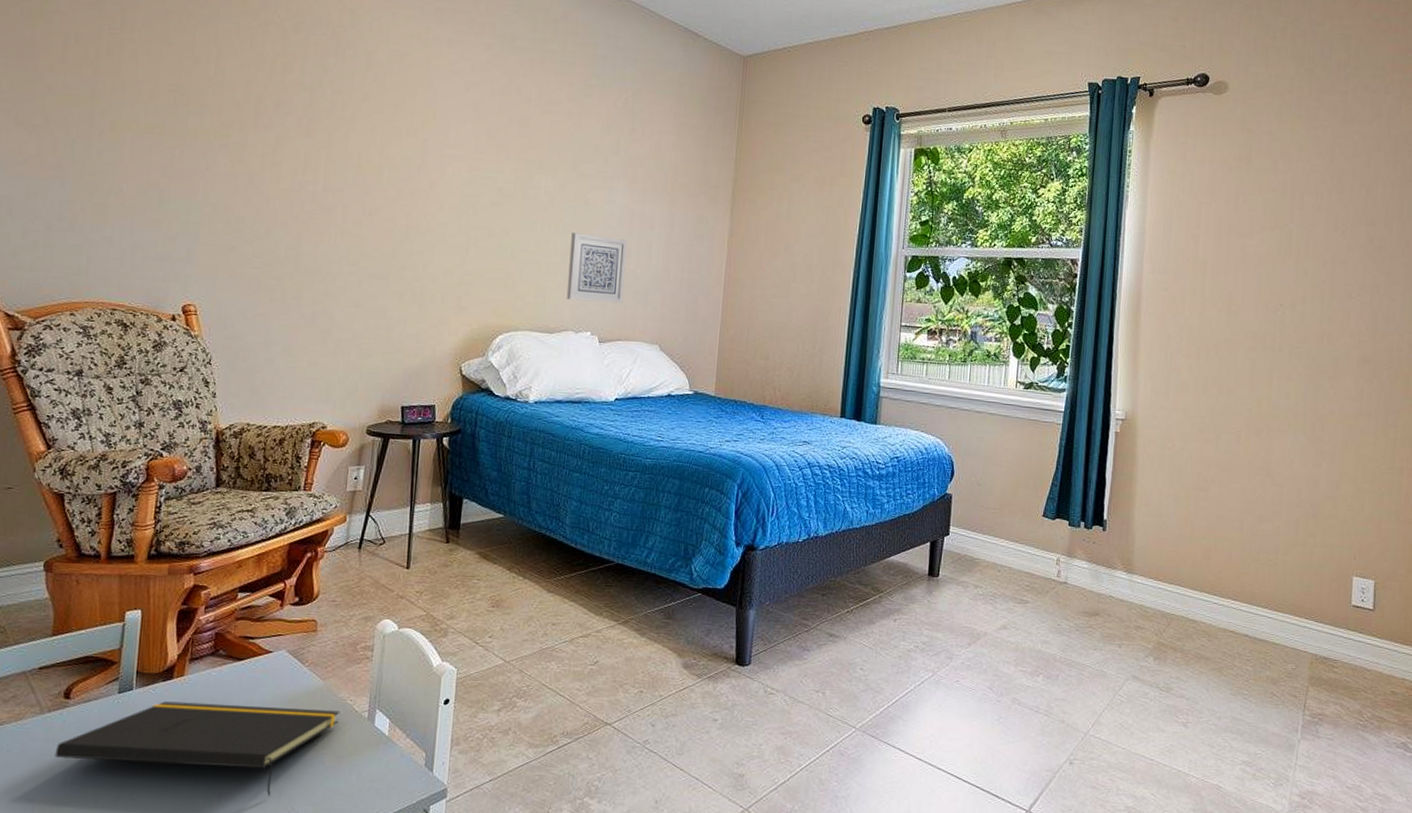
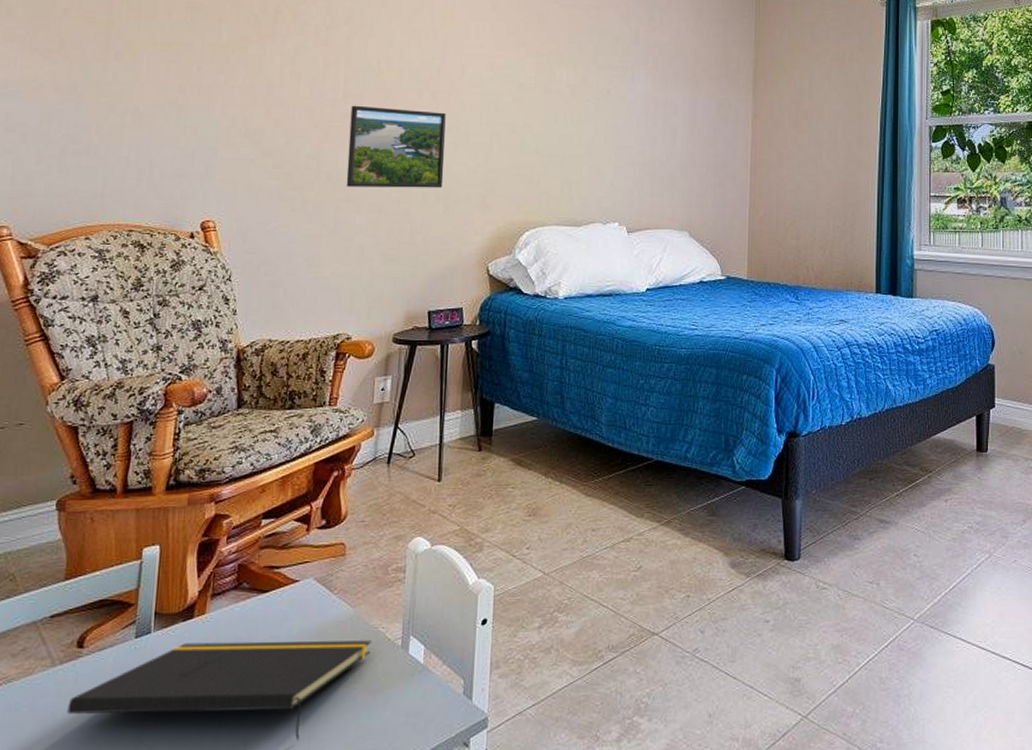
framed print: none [324,199,424,287] -> present [346,105,446,188]
wall art: present [566,232,628,304] -> none [592,124,651,192]

